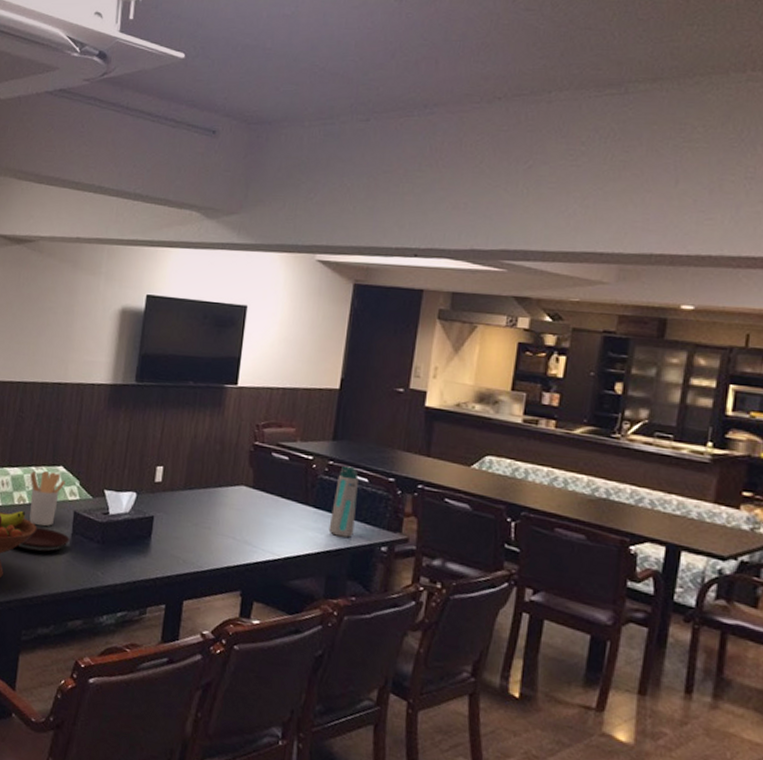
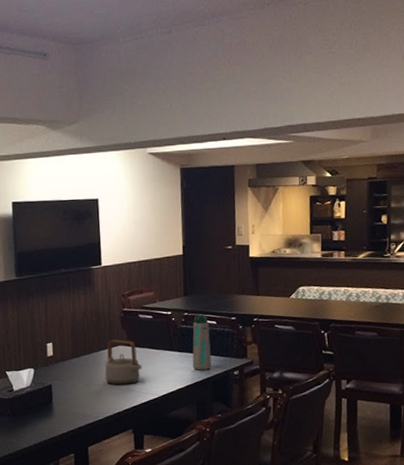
teapot: none [218,477,266,536] -> present [104,339,142,385]

